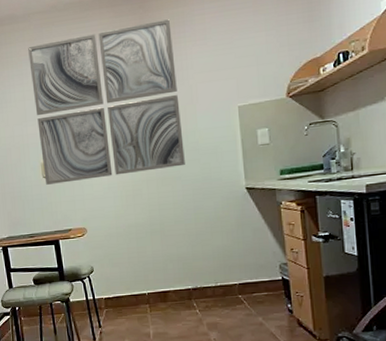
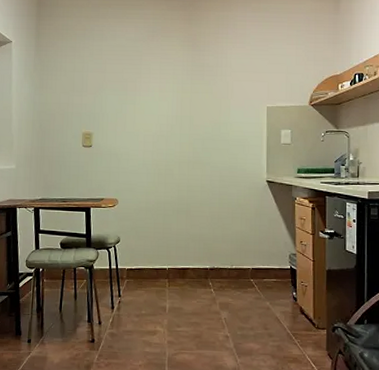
wall art: present [28,19,185,185] -> none [83,20,216,154]

